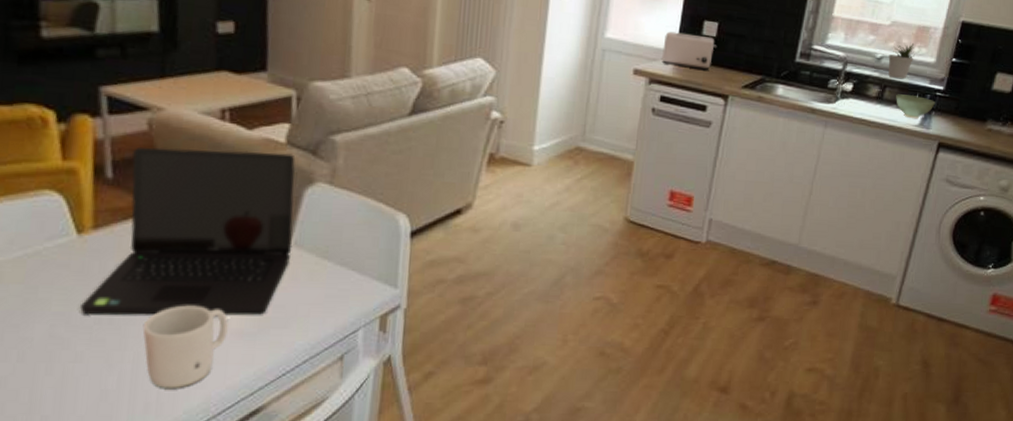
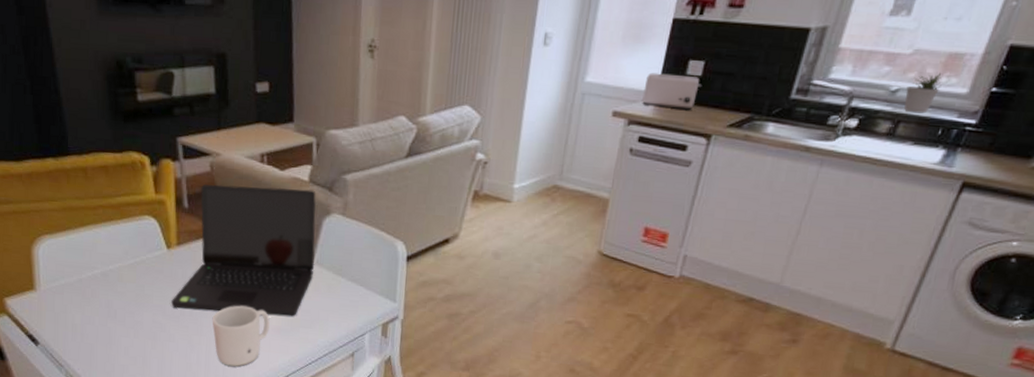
bowl: present [896,94,936,120] -> none [911,129,964,157]

